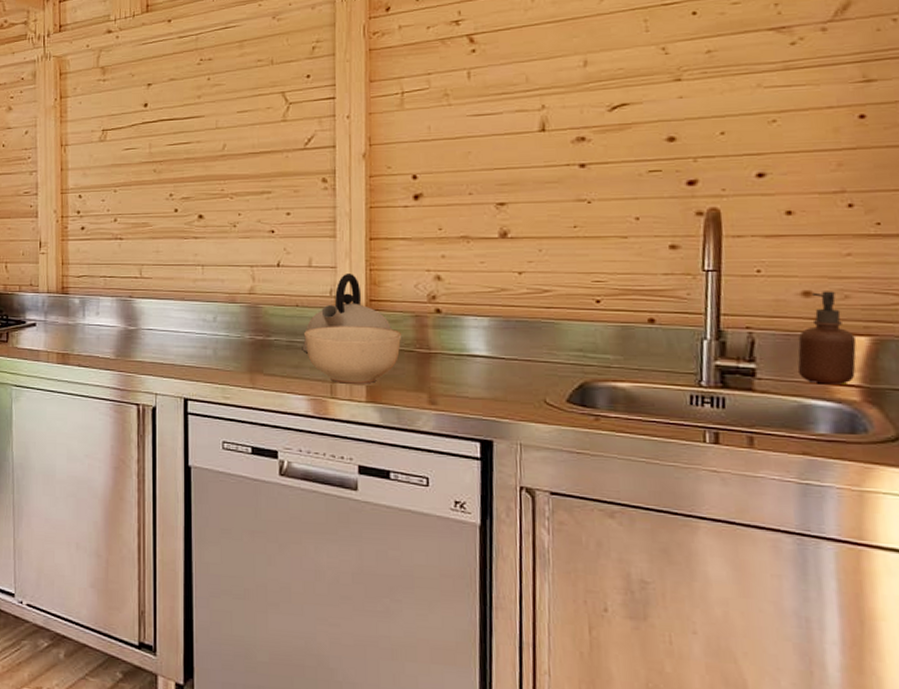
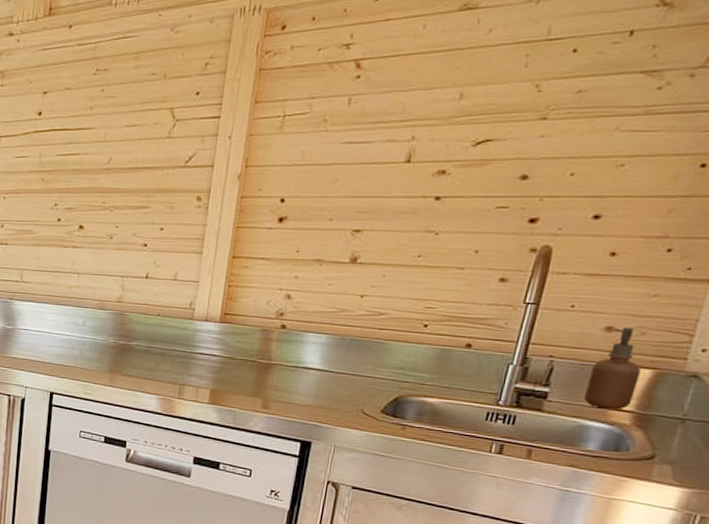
kettle: present [302,274,391,352] -> none [158,288,240,357]
bowl: present [304,325,402,384] -> none [162,335,249,388]

